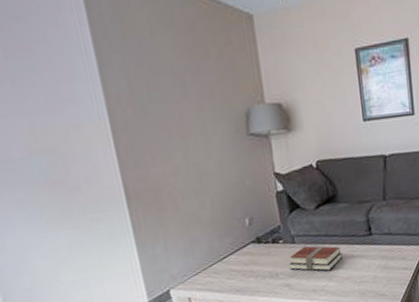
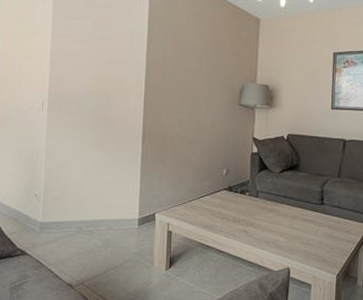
books: present [289,246,342,271] -> none [251,201,295,227]

